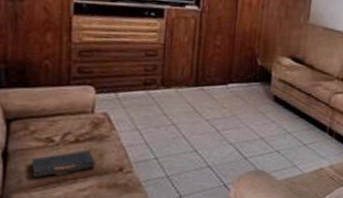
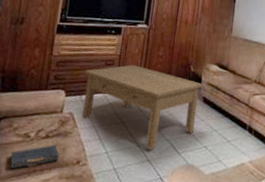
coffee table: none [117,56,274,155] -> present [81,65,204,150]

